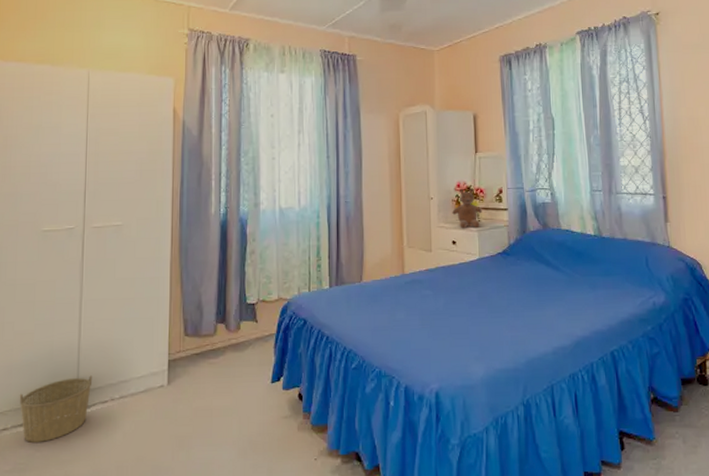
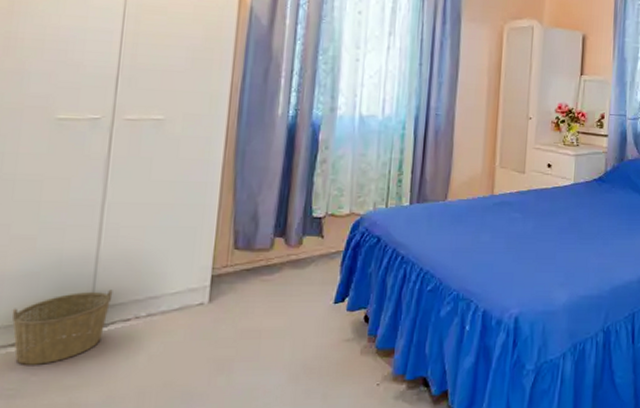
teddy bear: present [452,188,482,229] -> none [550,110,582,153]

